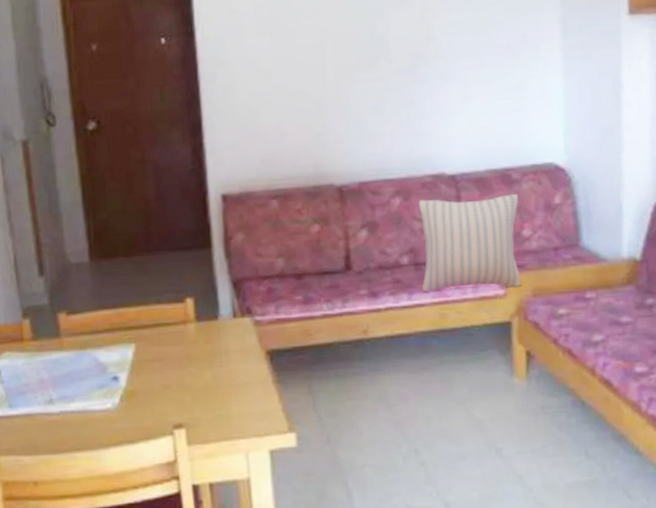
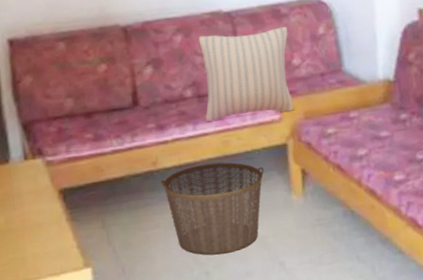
basket: none [370,336,484,433] -> present [160,162,264,256]

